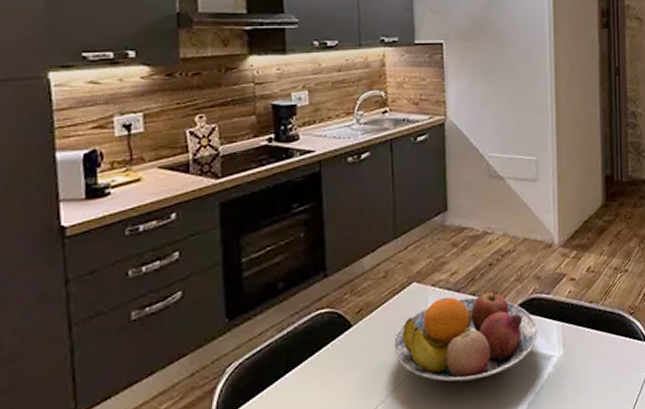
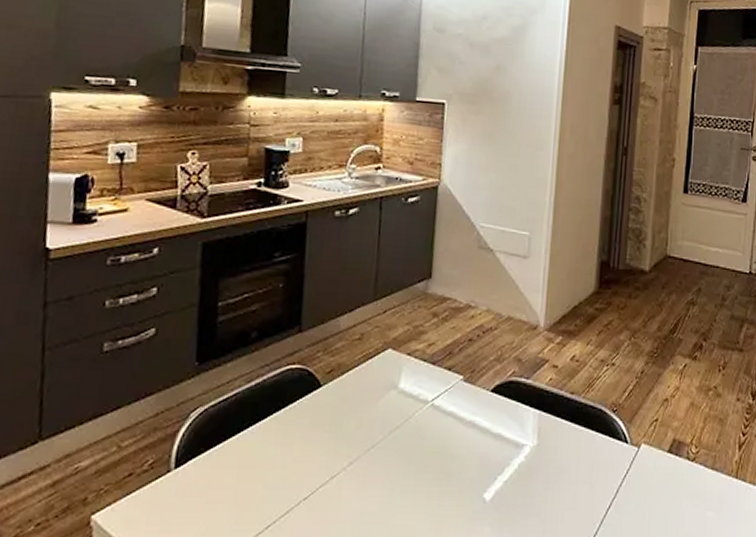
fruit bowl: present [394,291,538,382] -> none [361,368,514,459]

